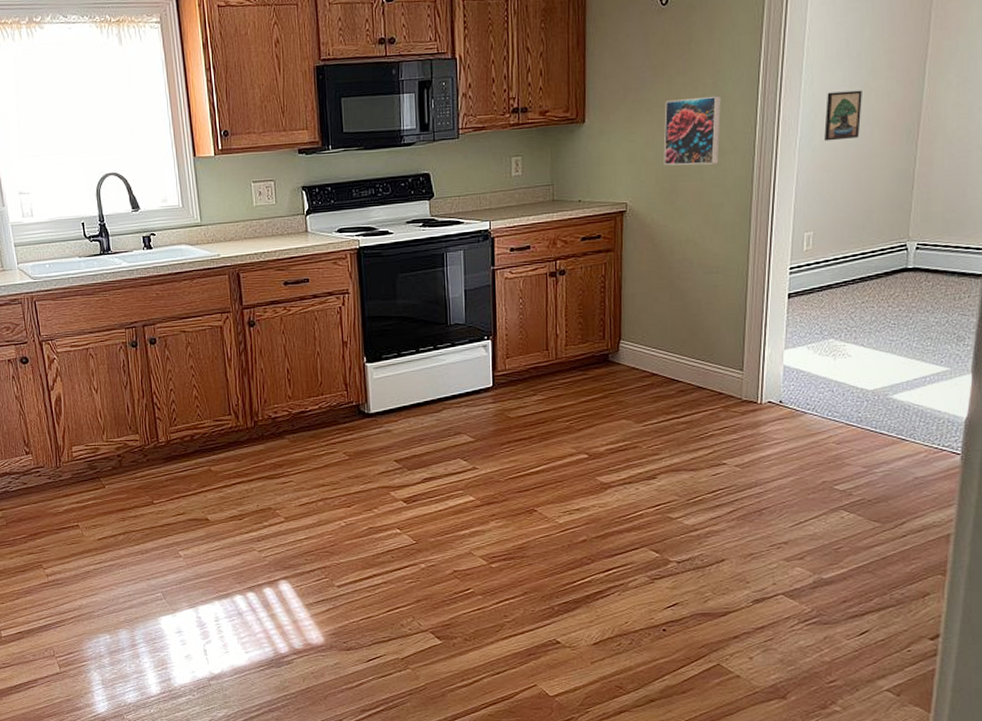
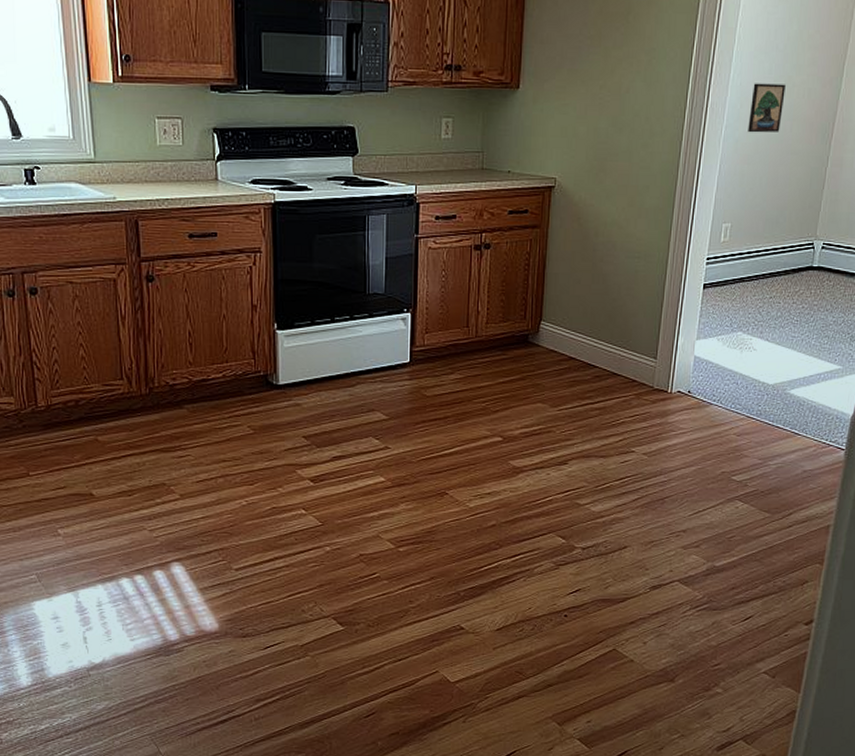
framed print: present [663,95,722,166] -> none [594,74,655,146]

